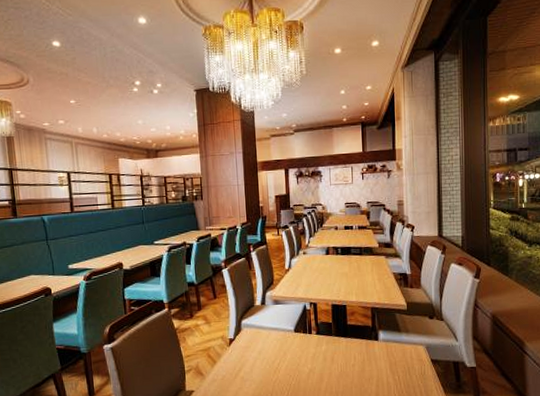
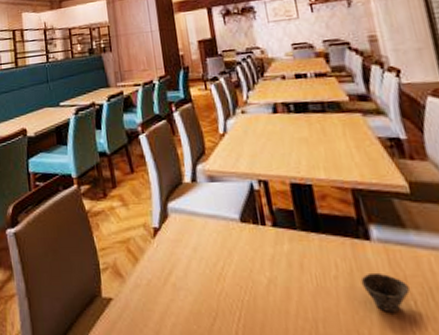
cup: none [368,360,397,384] -> present [360,272,410,312]

